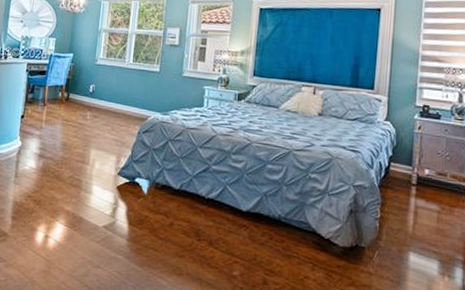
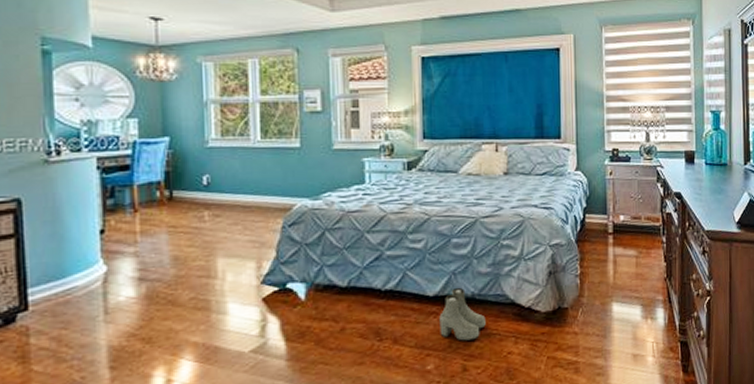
boots: none [248,207,288,258] -> present [439,287,486,341]

